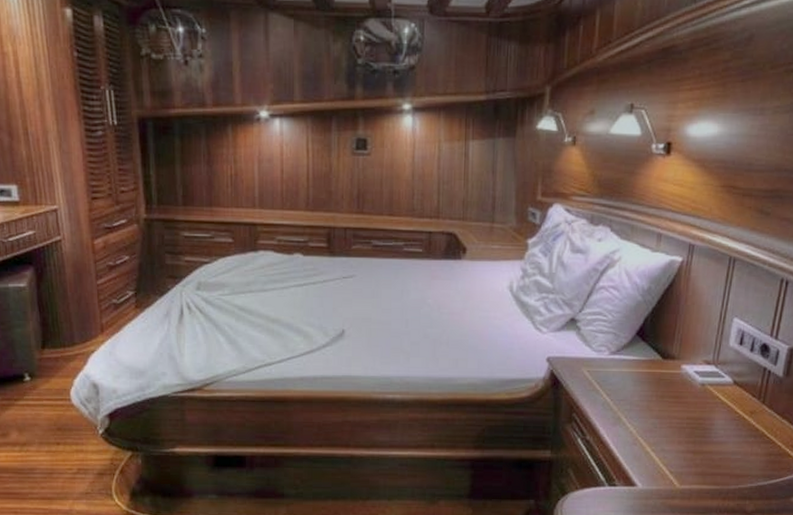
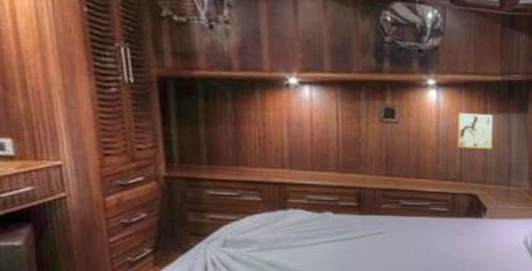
wall art: none [435,140,475,181] -> present [458,113,493,149]

